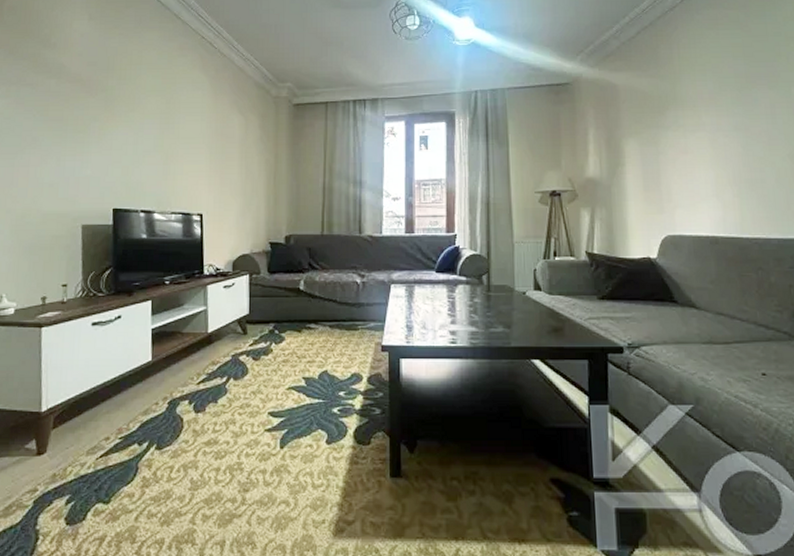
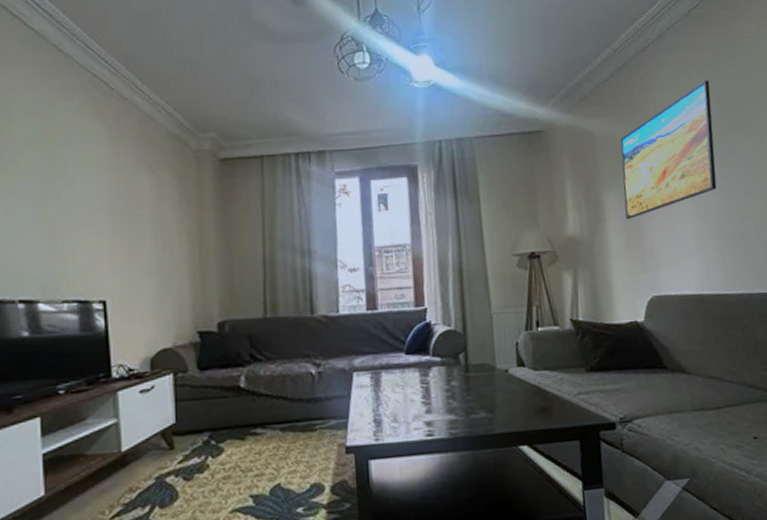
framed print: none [643,36,739,165] -> present [620,80,717,220]

